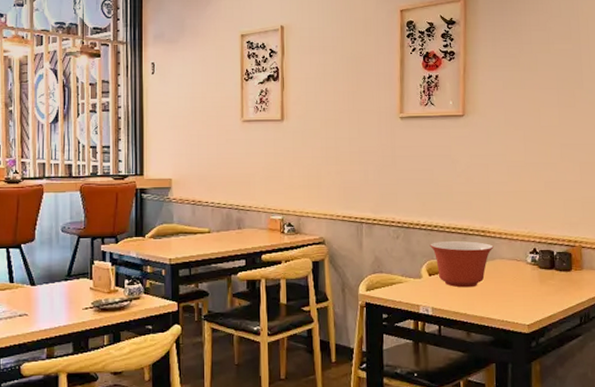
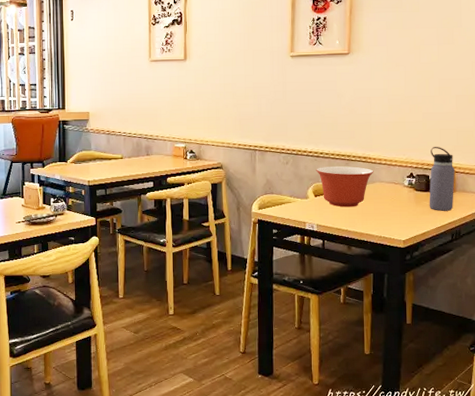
water bottle: none [554,219,582,291] -> present [429,147,455,211]

